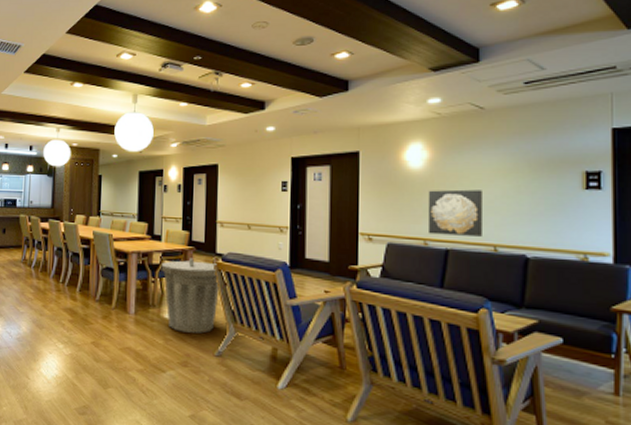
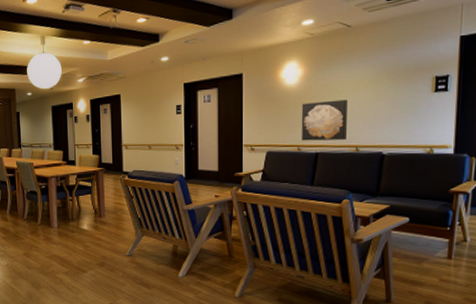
trash can: present [161,258,221,334] -> none [77,177,128,239]

